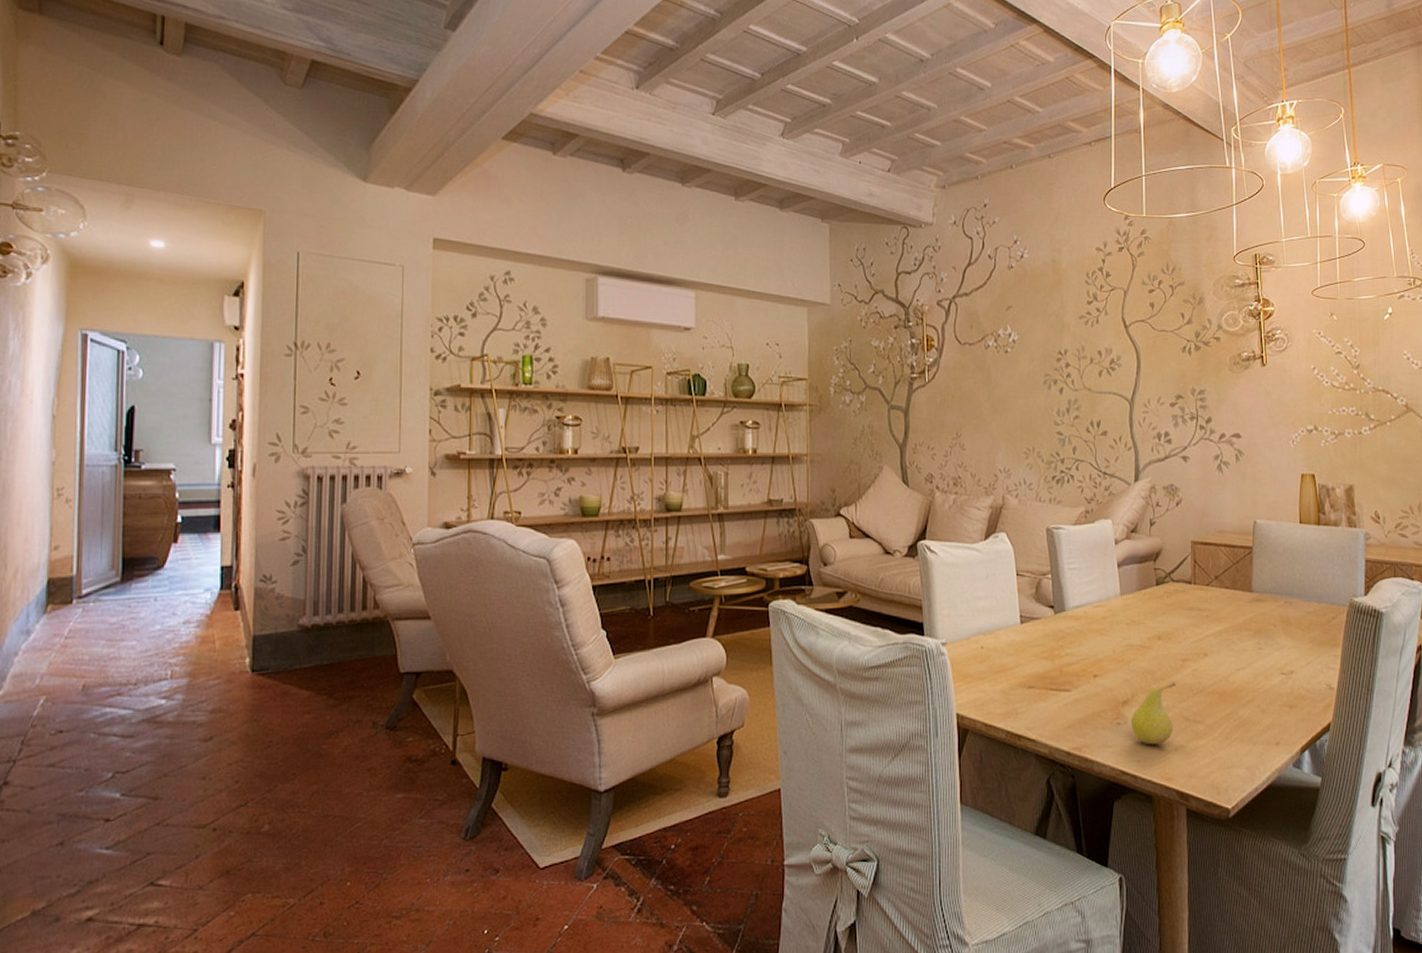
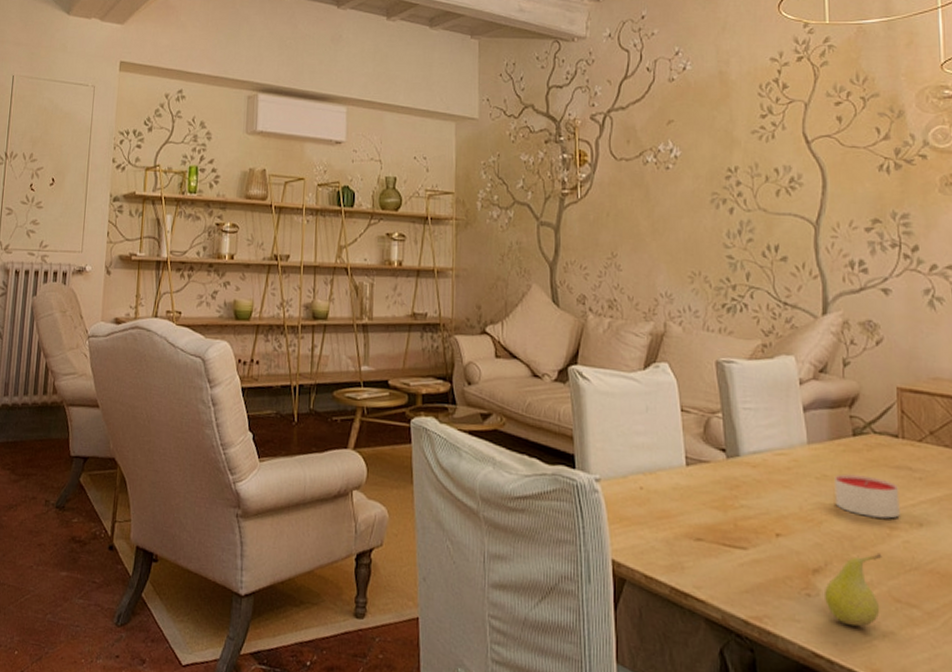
candle: none [1141,618,1191,652] -> present [835,474,900,519]

